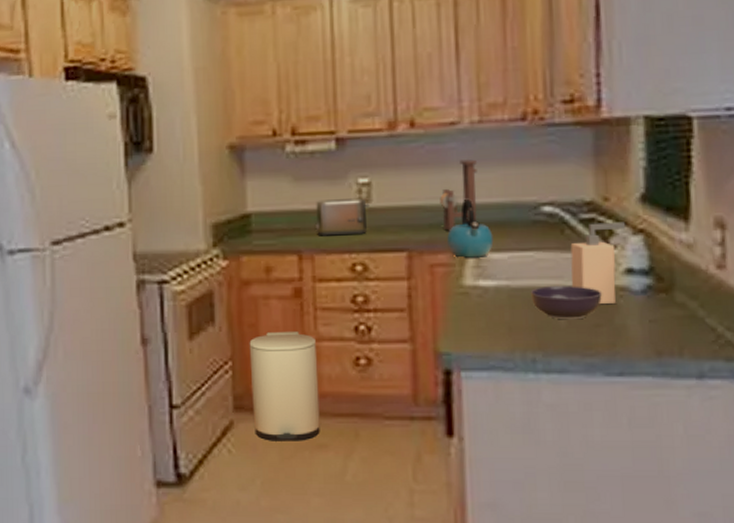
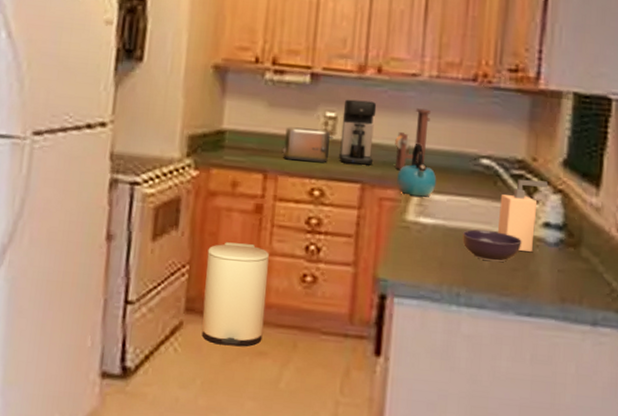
coffee maker: none [376,160,418,232] -> present [339,99,377,165]

